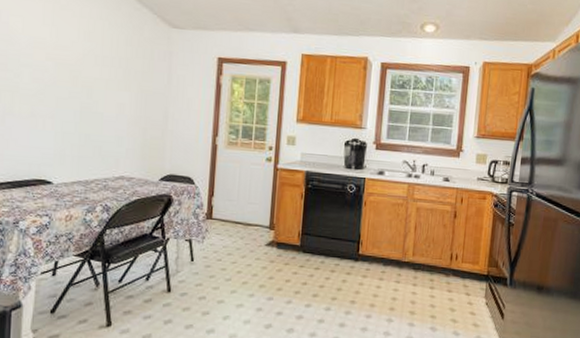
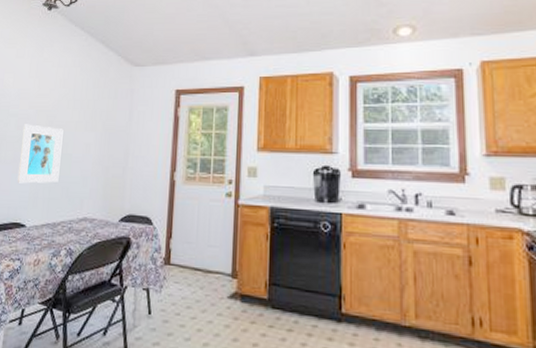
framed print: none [37,77,92,141] -> present [17,124,63,184]

